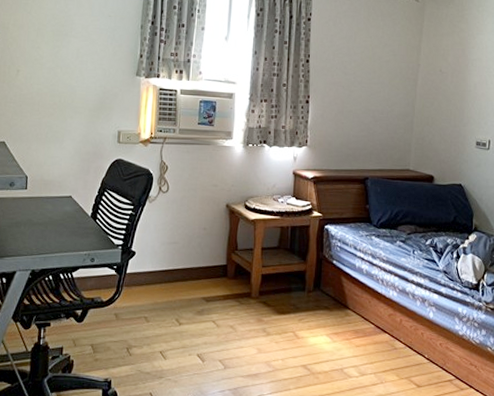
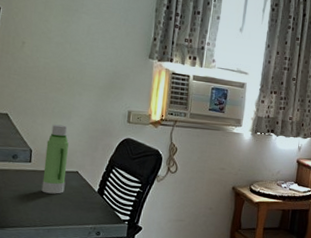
water bottle: none [37,149,62,221] -> present [41,124,69,194]

